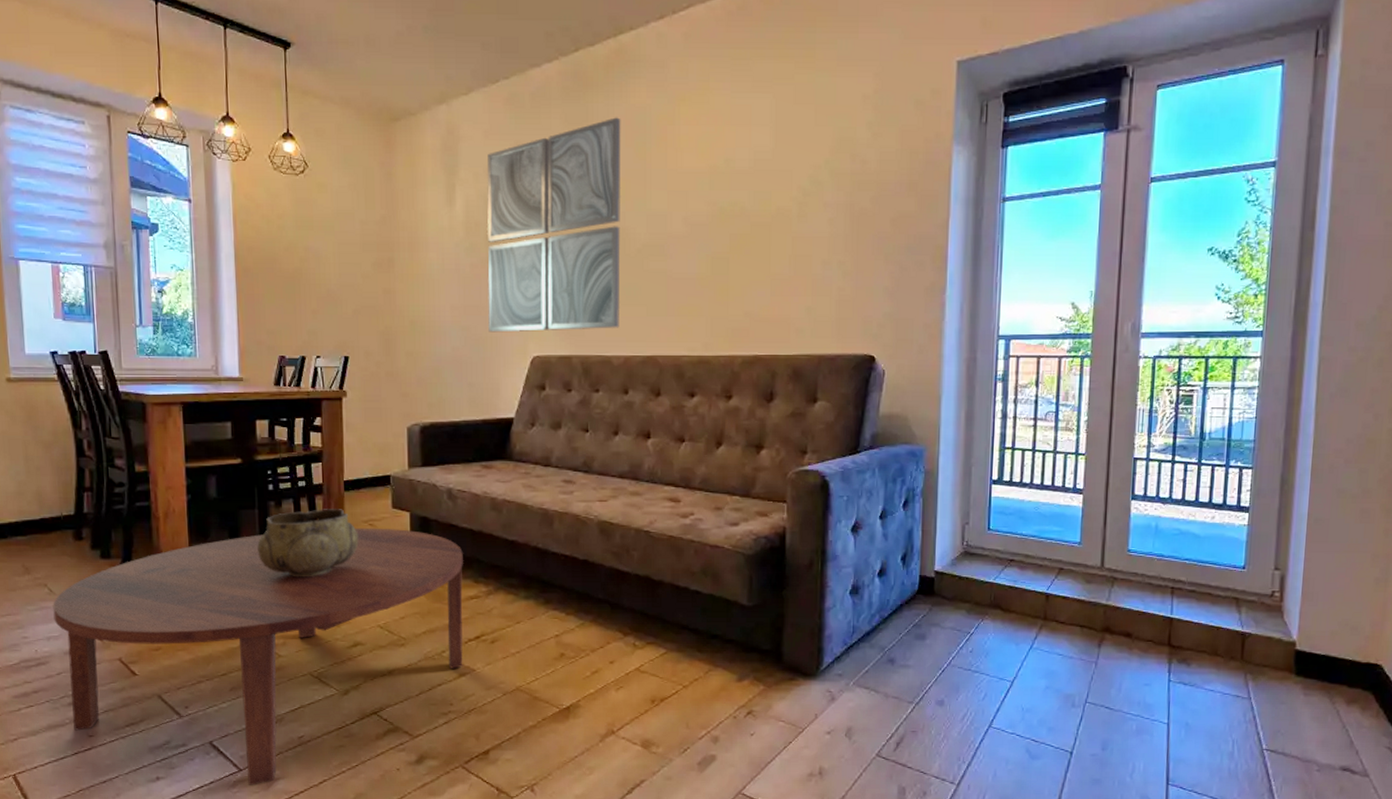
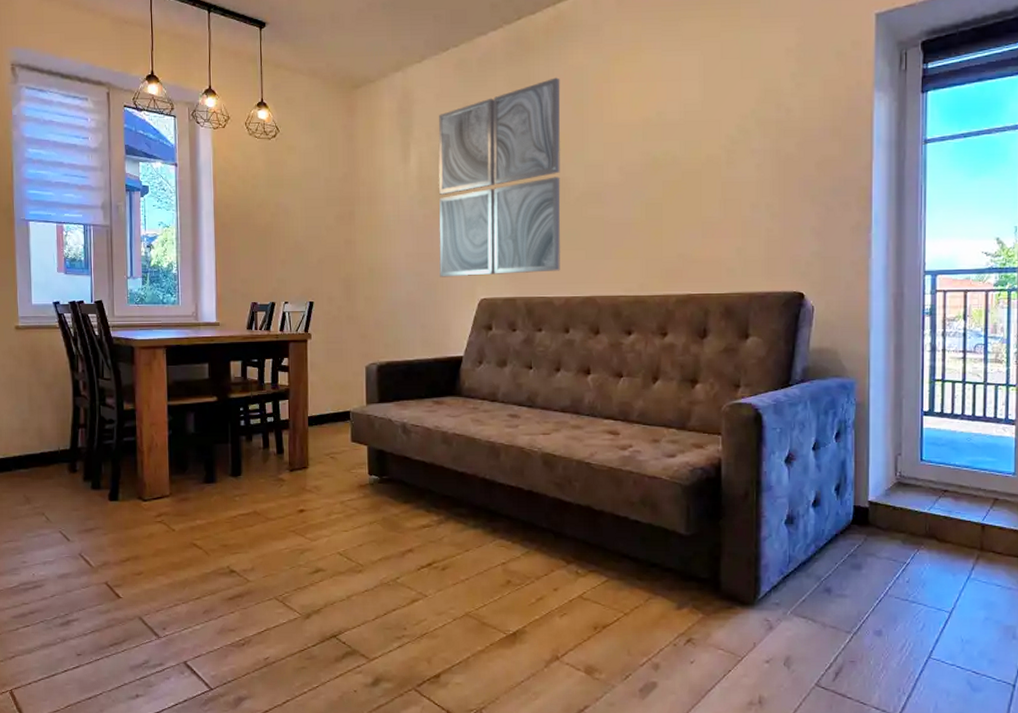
coffee table: present [53,527,463,785] -> none [49,460,416,704]
decorative bowl: present [257,509,359,576] -> none [230,443,321,506]

